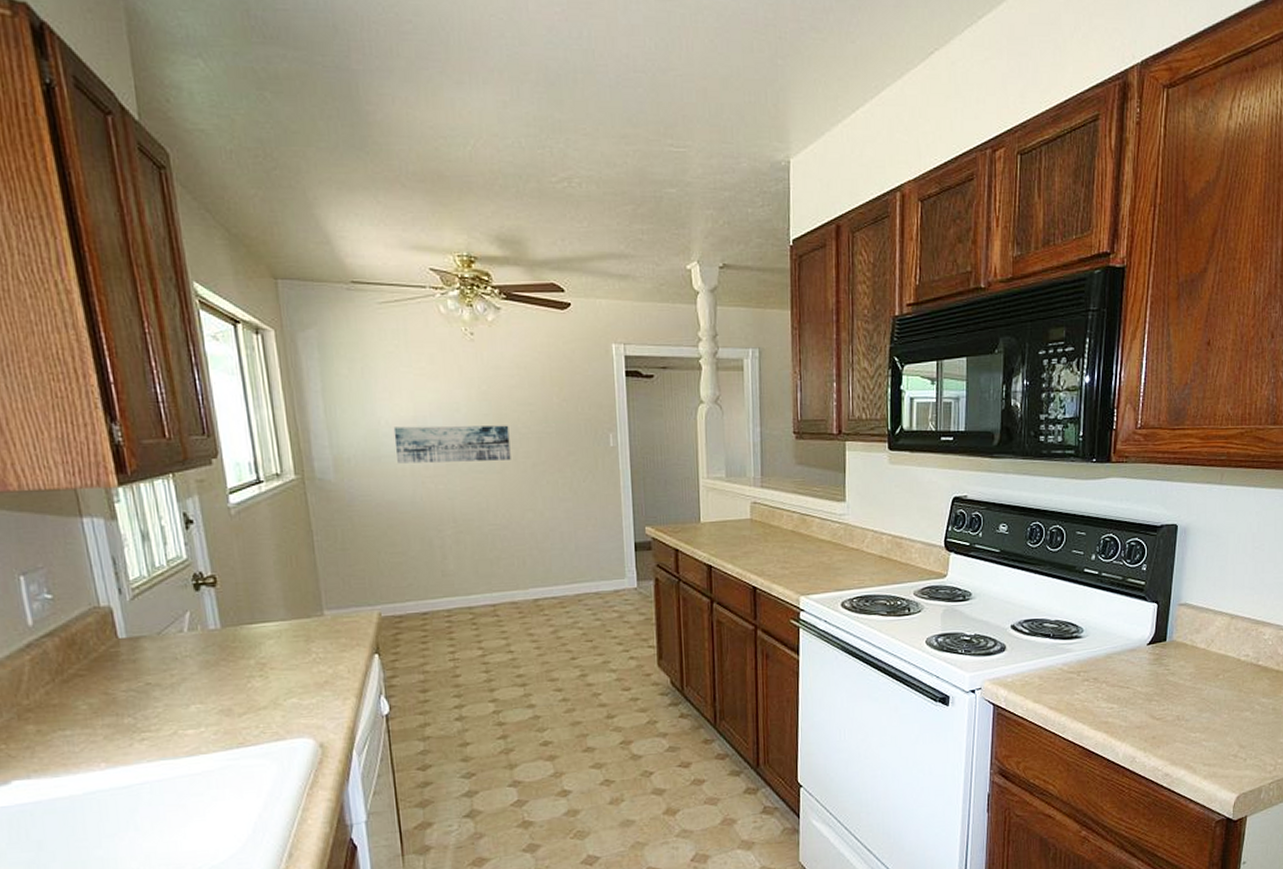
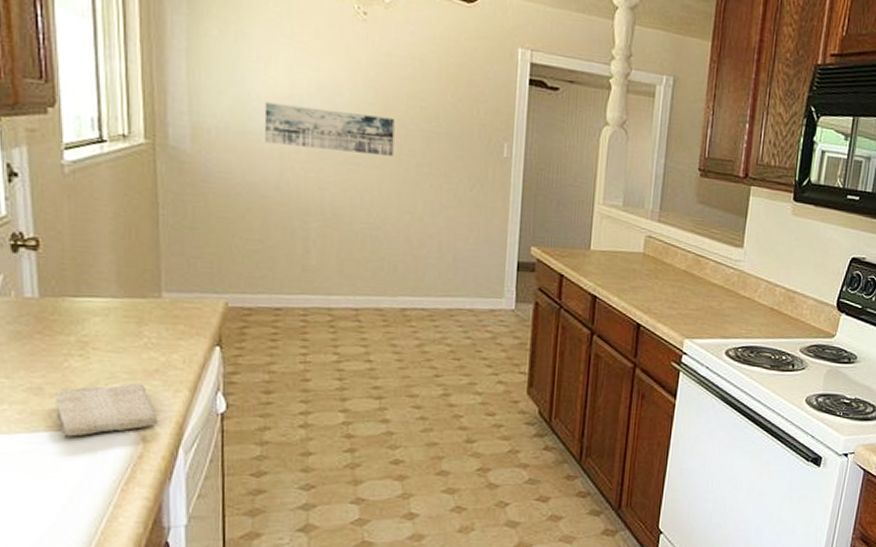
washcloth: none [243,695,332,751] -> present [56,382,158,437]

